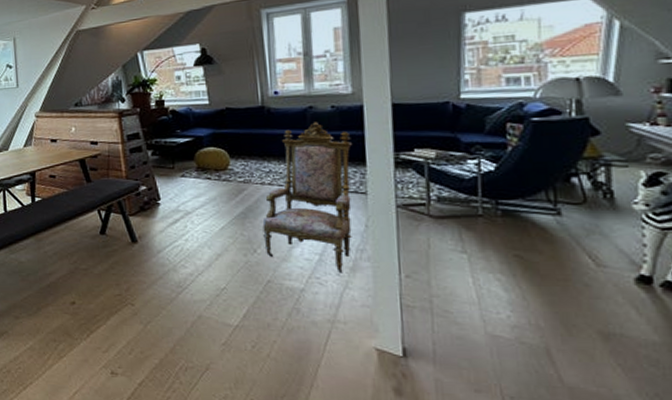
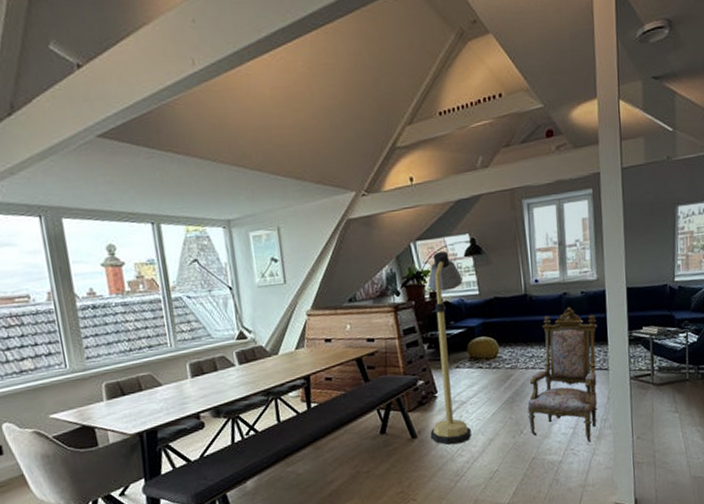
floor lamp: none [151,60,196,255] -> present [427,250,471,445]

